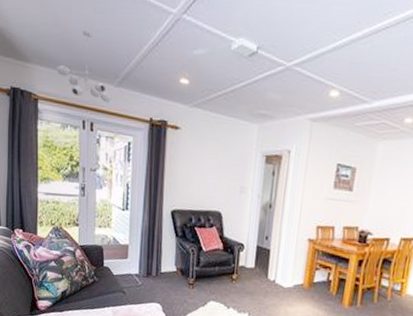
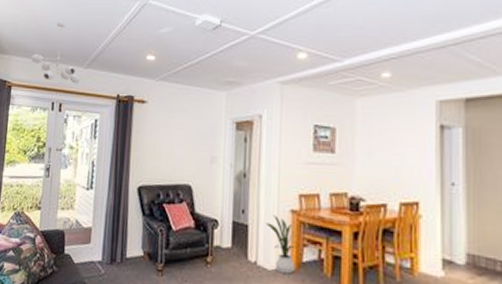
house plant: none [285,242,313,291] -> present [265,215,298,274]

